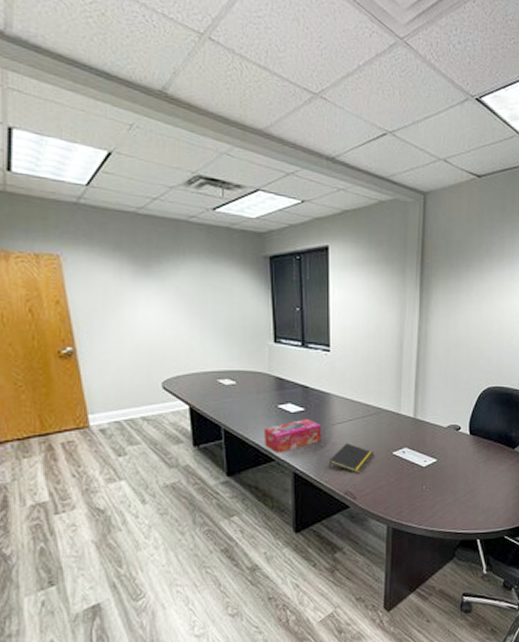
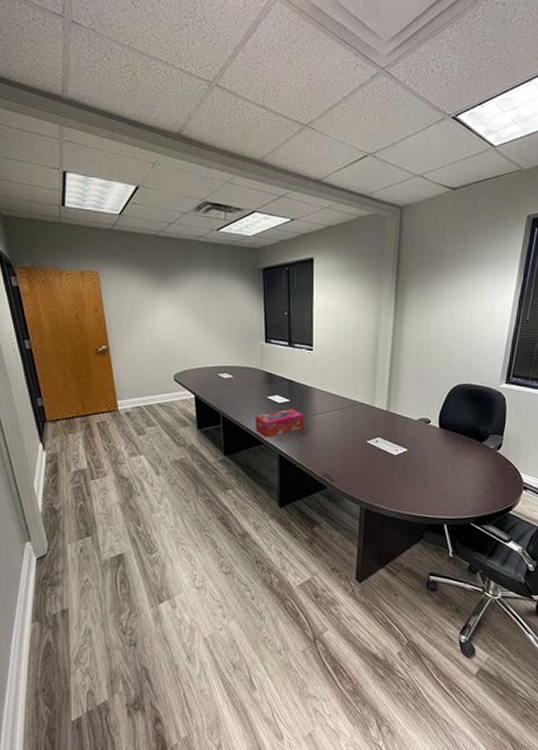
notepad: present [328,443,374,474] -> none [309,431,350,459]

